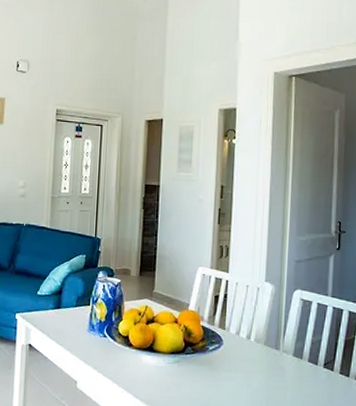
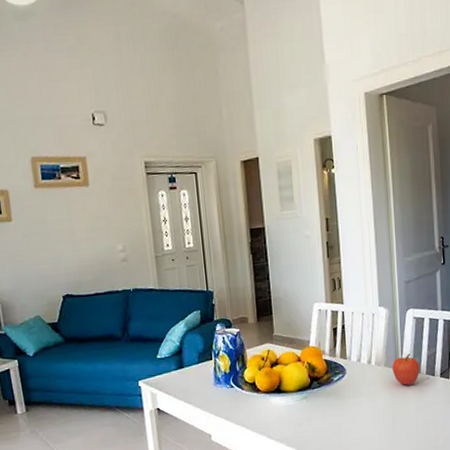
apple: none [272,336,302,371] -> present [392,353,420,386]

